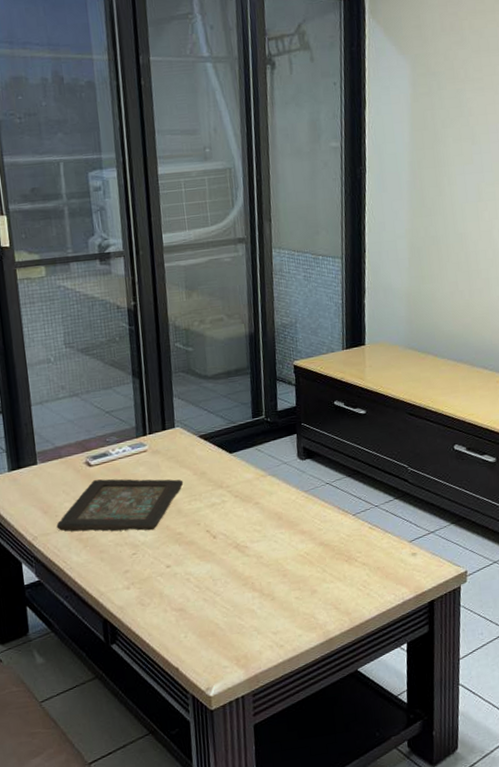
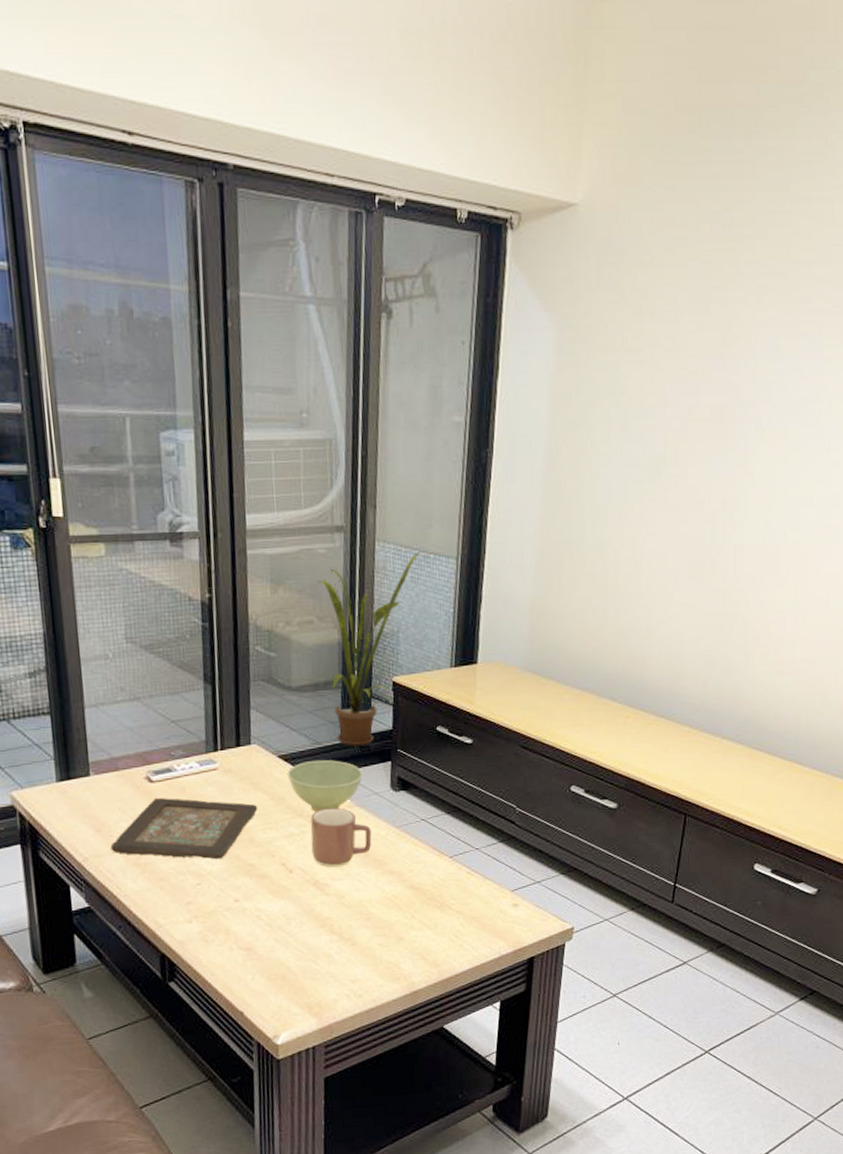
bowl: none [207,436,274,483] -> present [287,760,364,812]
house plant: none [225,253,312,424] -> present [317,550,422,747]
mug: none [230,478,284,531] -> present [310,808,372,868]

